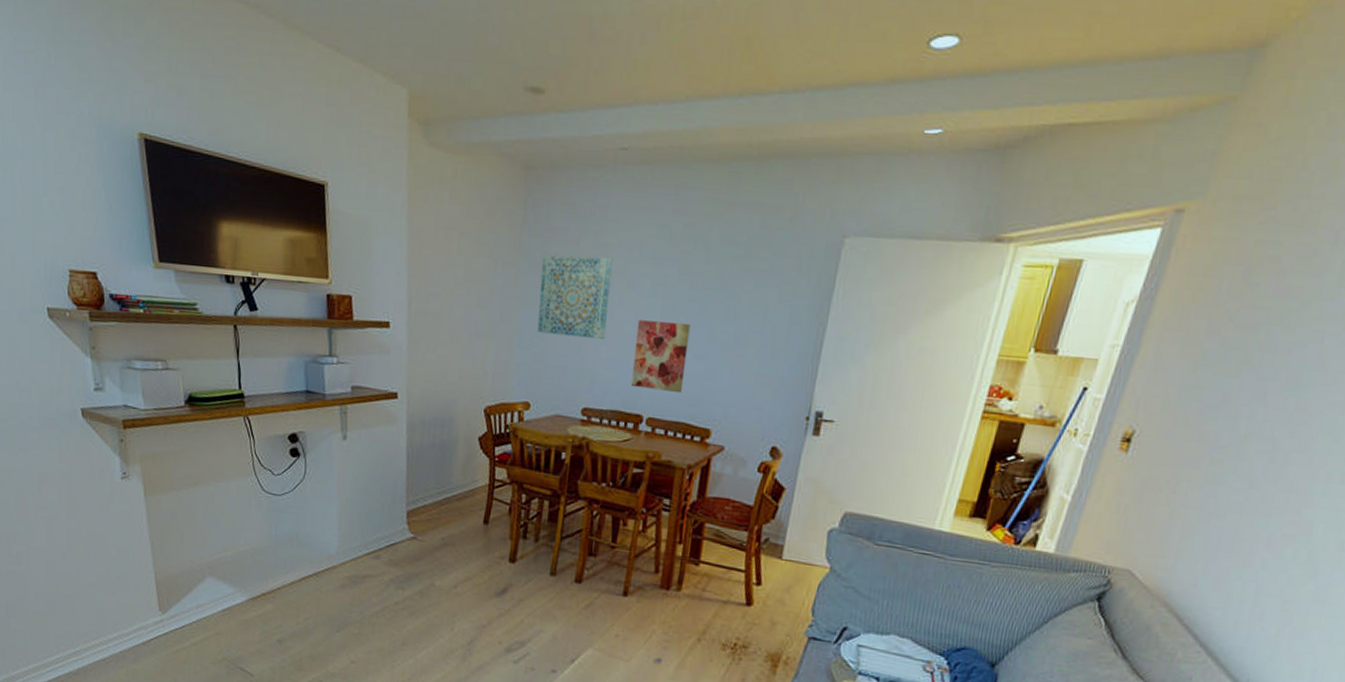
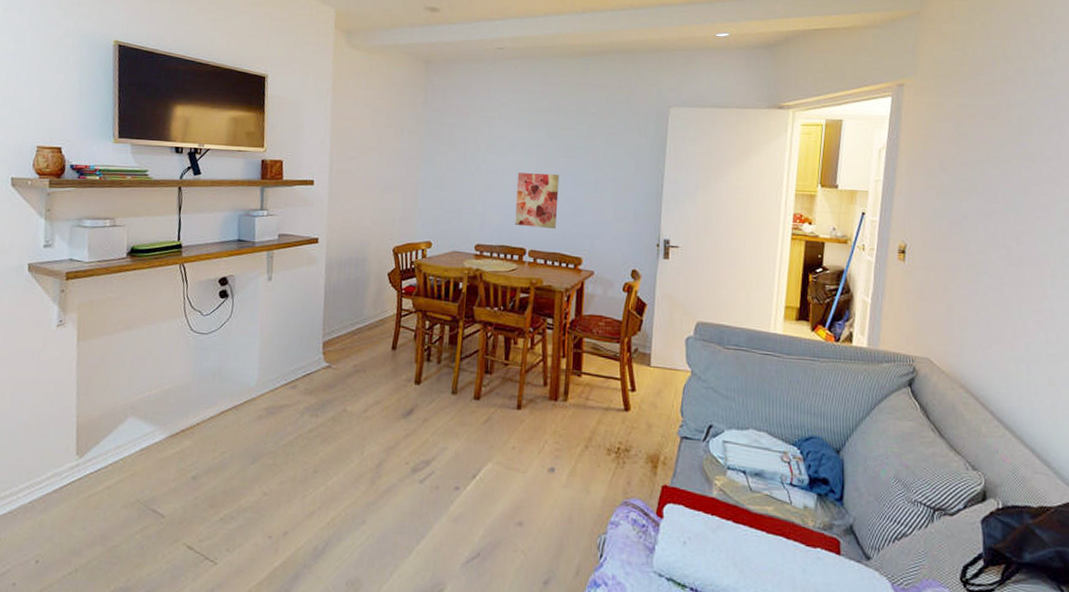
wall art: present [537,255,613,339] -> none [437,125,496,188]

